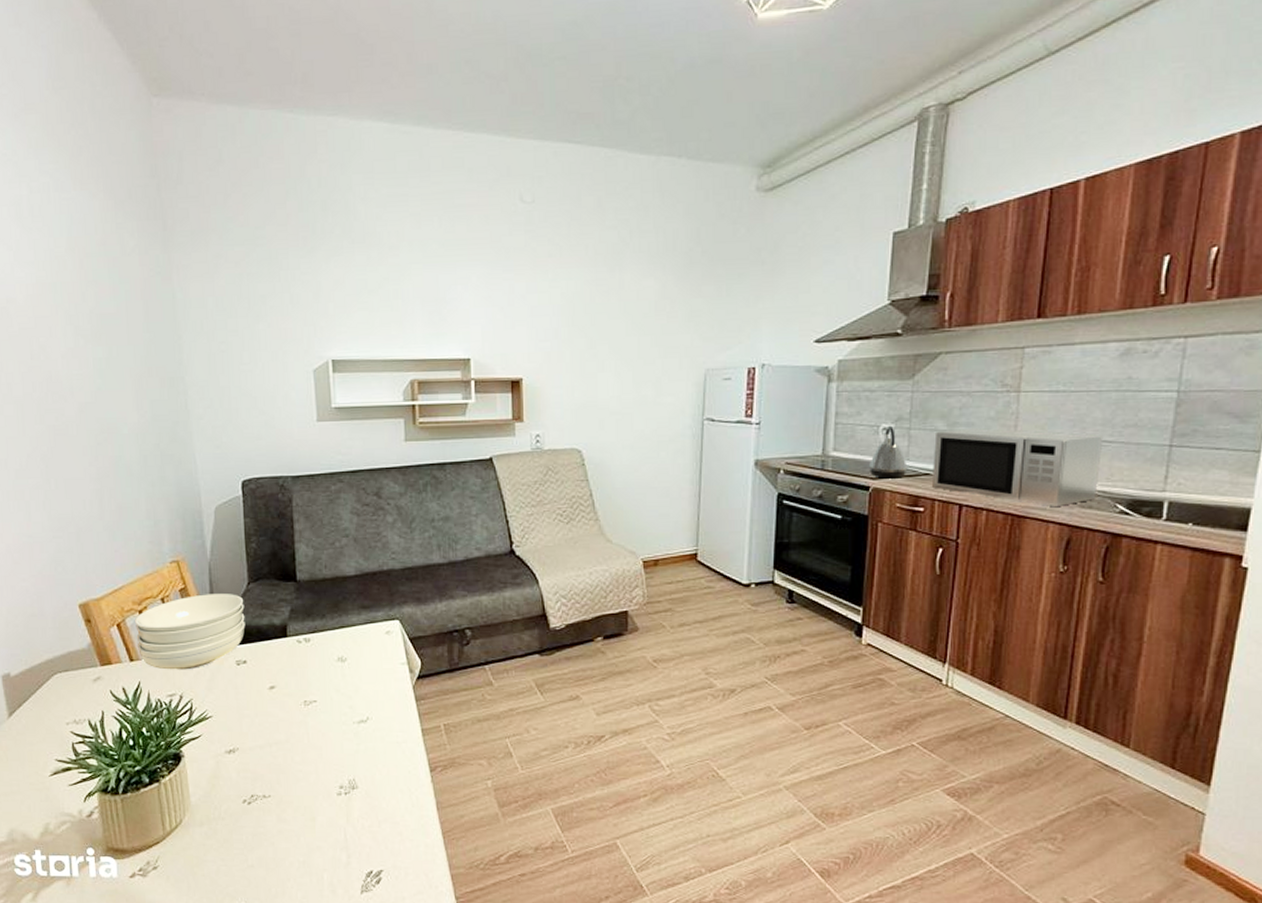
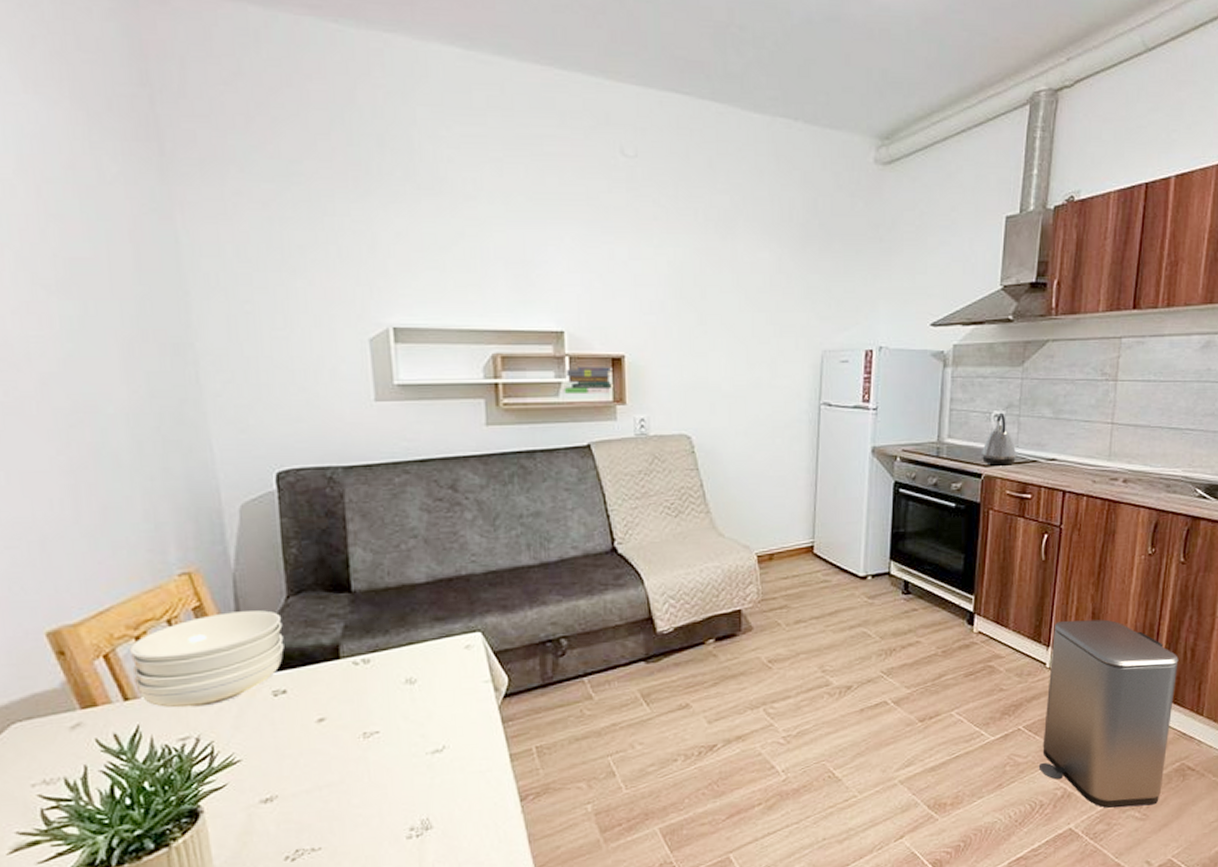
books: none [470,389,513,414] -> present [564,367,614,395]
microwave: present [931,427,1104,508] -> none [1038,415,1187,493]
pedal bin: none [935,637,1098,838] -> present [1038,619,1179,808]

